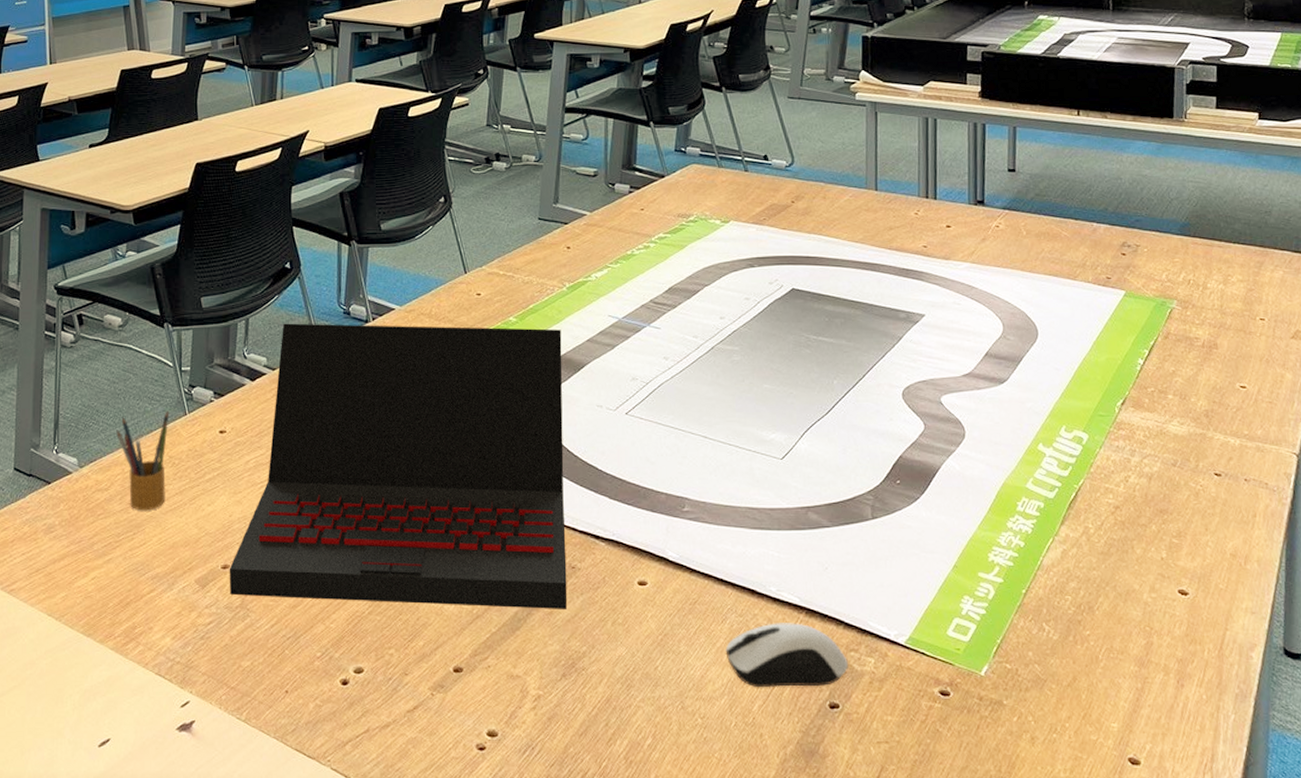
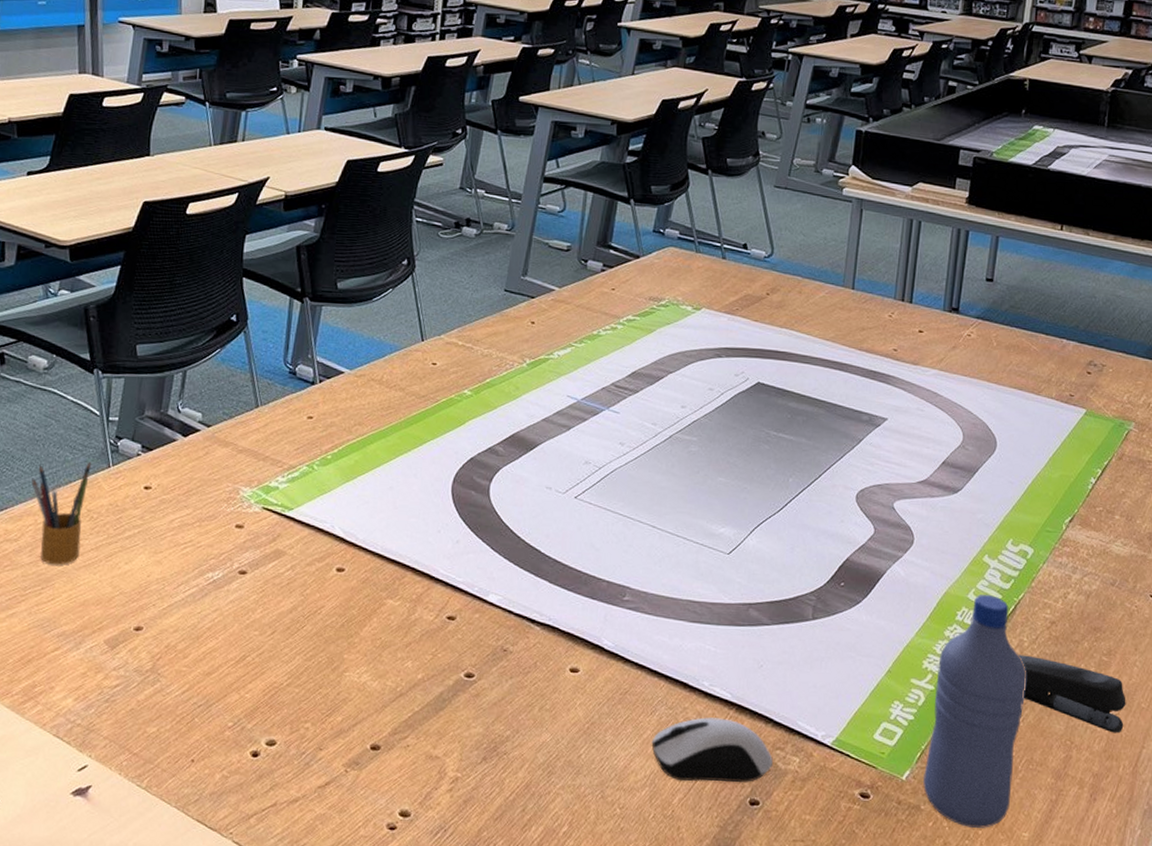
laptop: present [229,323,568,609] -> none [141,378,517,692]
water bottle: none [1001,484,1098,722] -> present [922,595,1027,829]
stapler: none [1085,542,1204,617] -> present [1018,654,1126,733]

